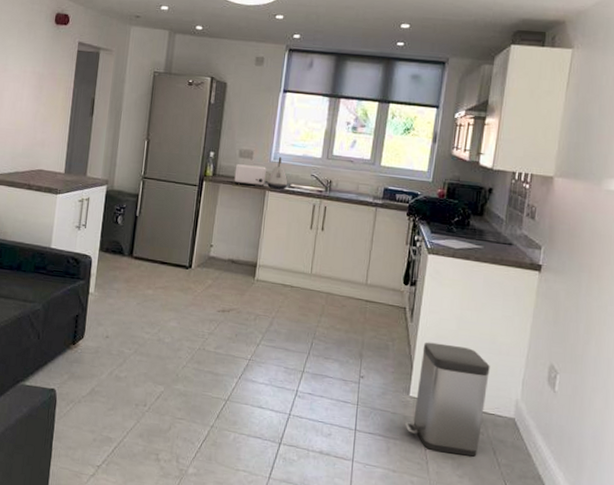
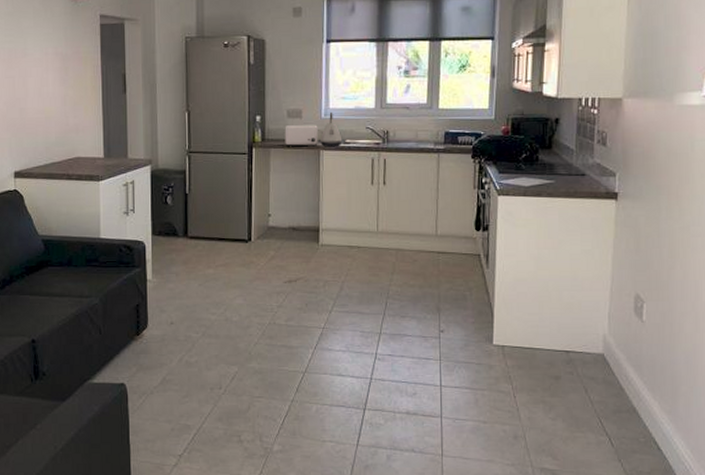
pedal bin: present [404,342,490,457] -> none [490,286,574,398]

